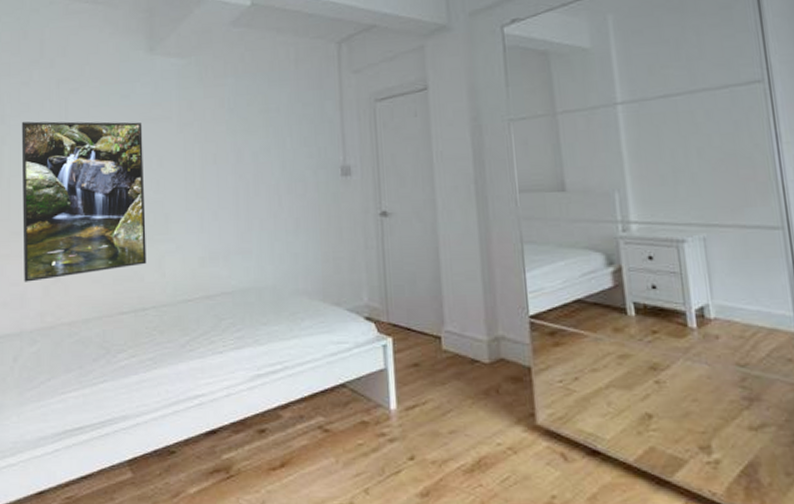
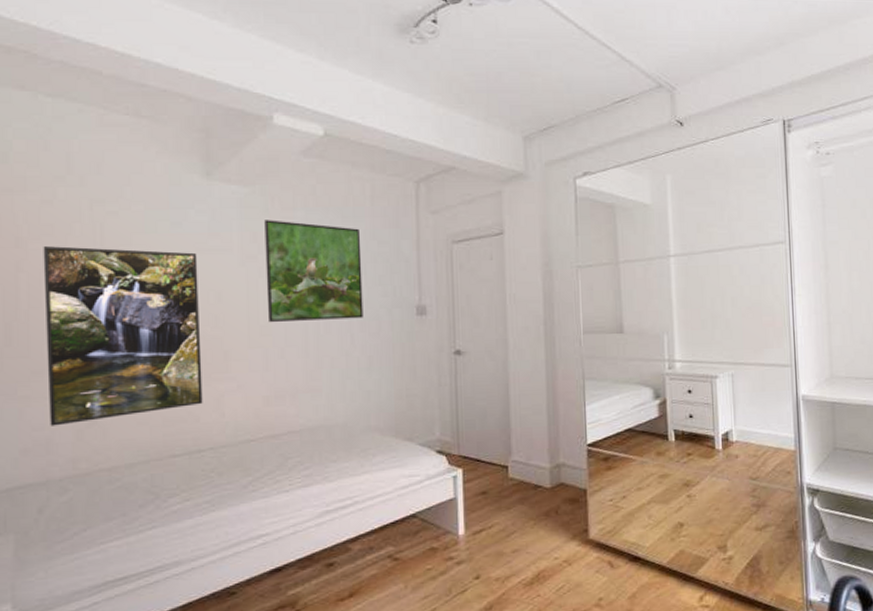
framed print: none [199,88,290,185] -> present [264,220,363,322]

